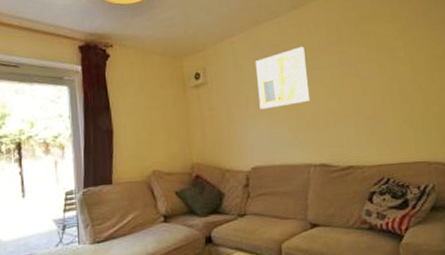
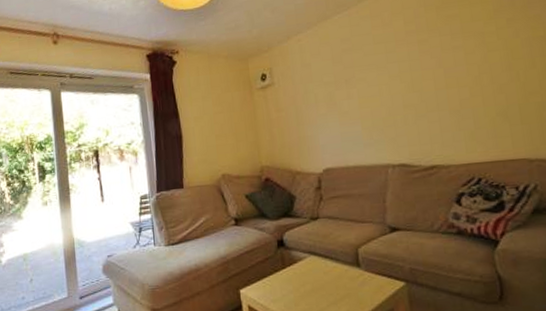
wall art: present [255,46,310,109] -> none [324,38,386,108]

